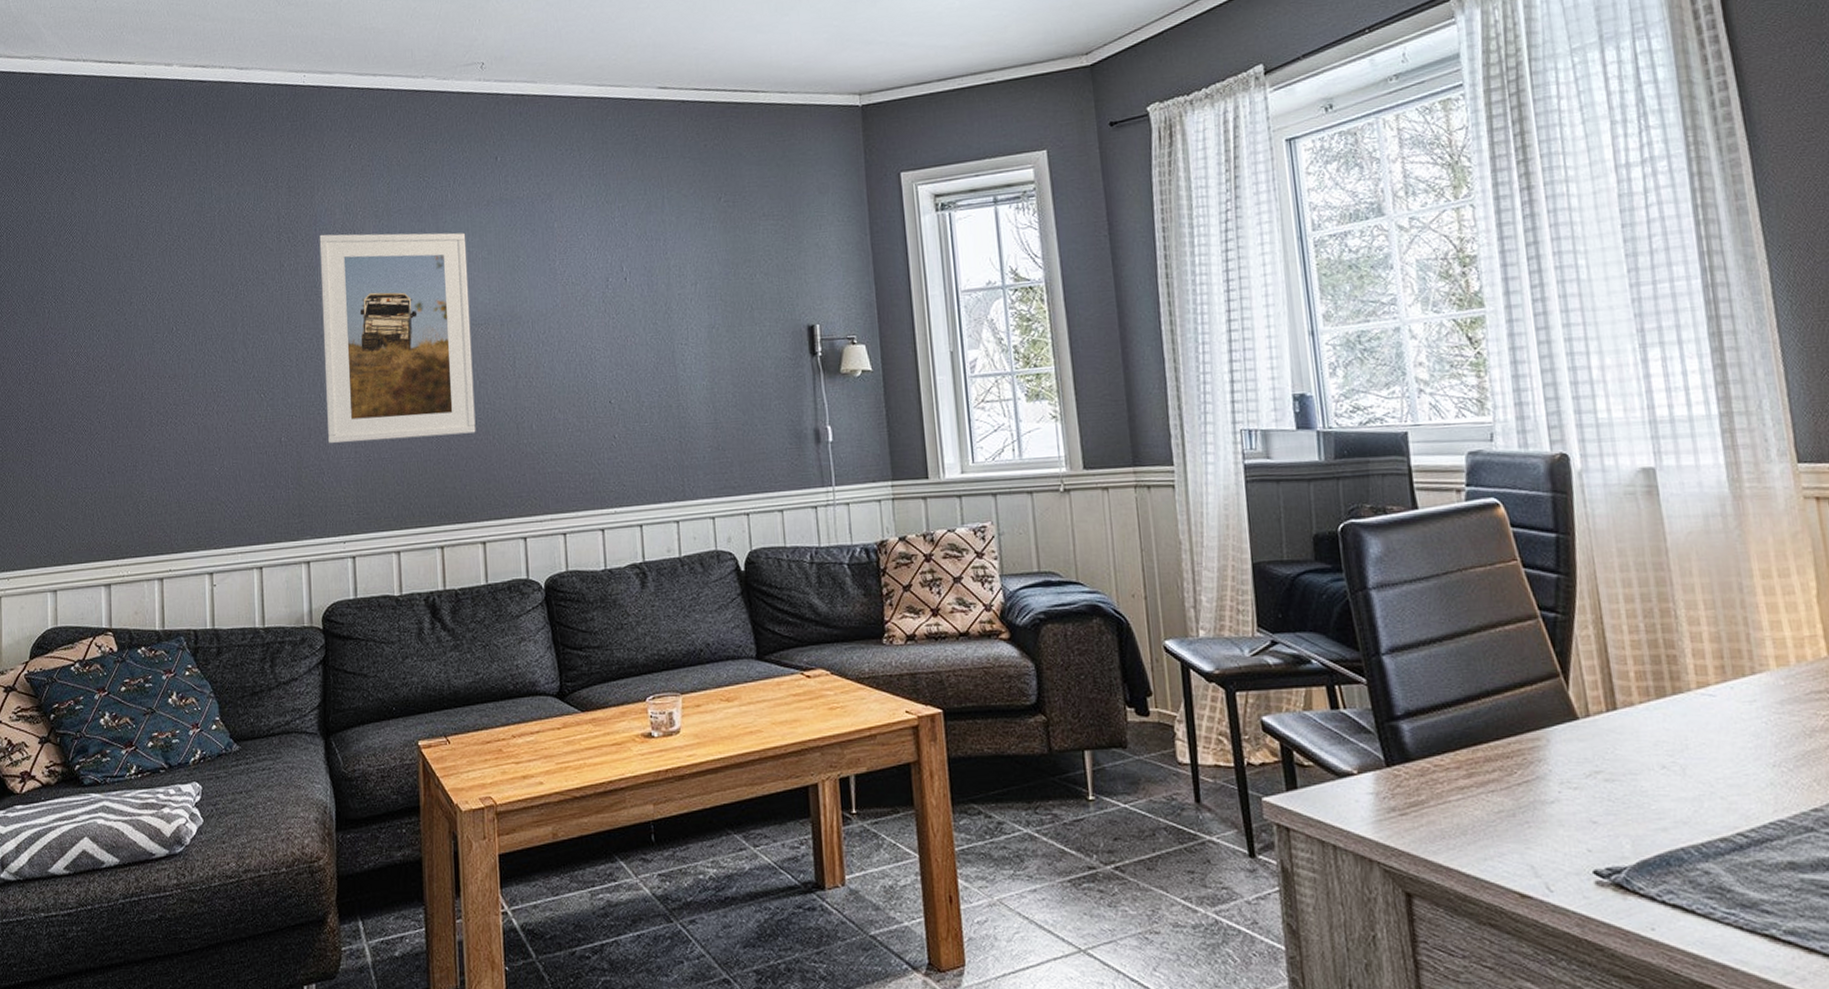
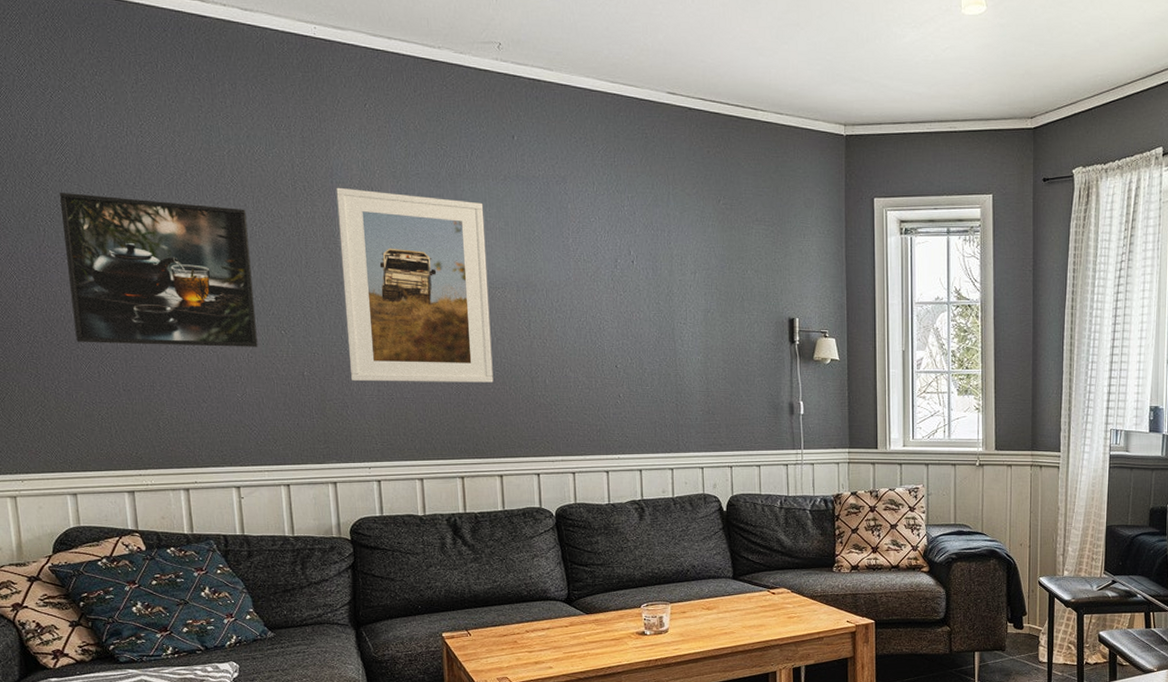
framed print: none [64,268,237,426] -> present [59,193,258,347]

